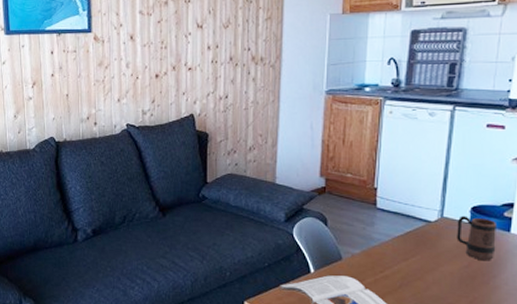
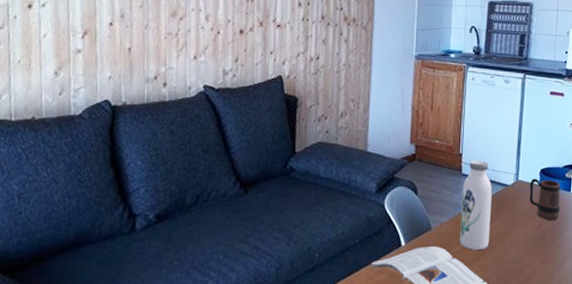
water bottle: none [373,195,411,283] -> present [459,161,492,250]

